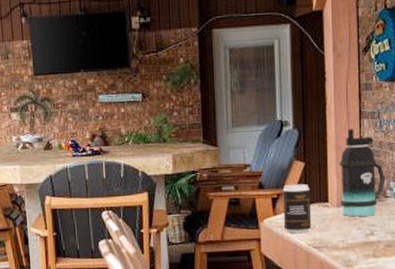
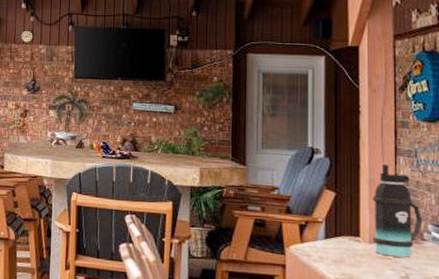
beer can: present [282,183,312,234] -> none [311,212,341,266]

